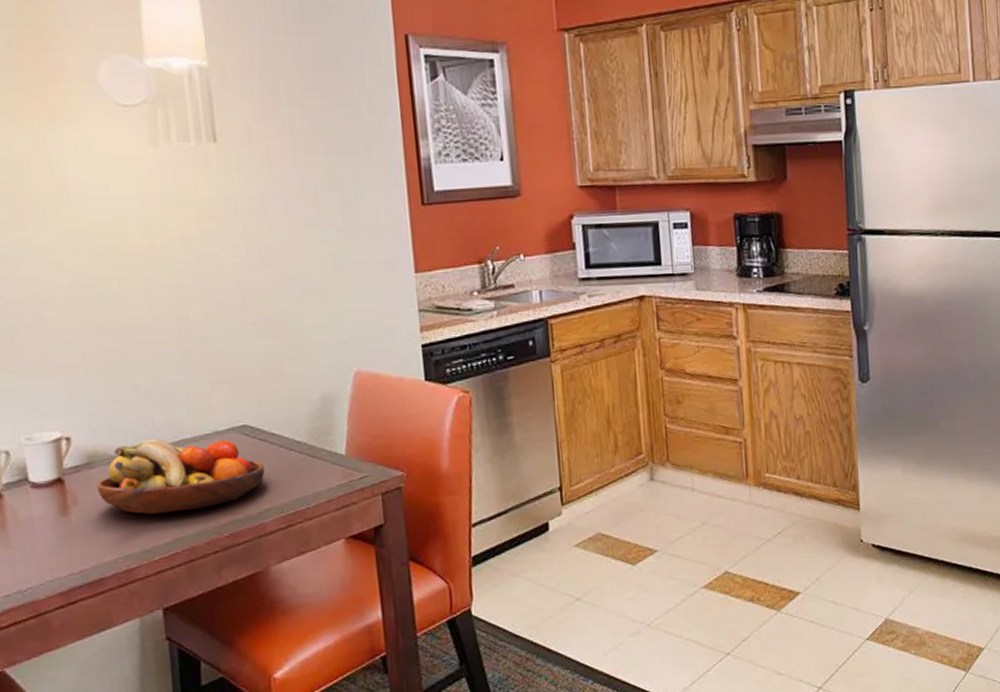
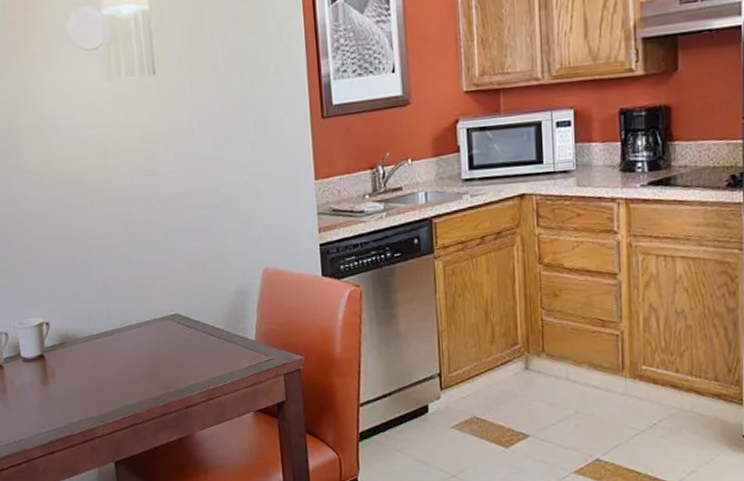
fruit bowl: present [97,438,265,515] -> none [68,324,191,386]

